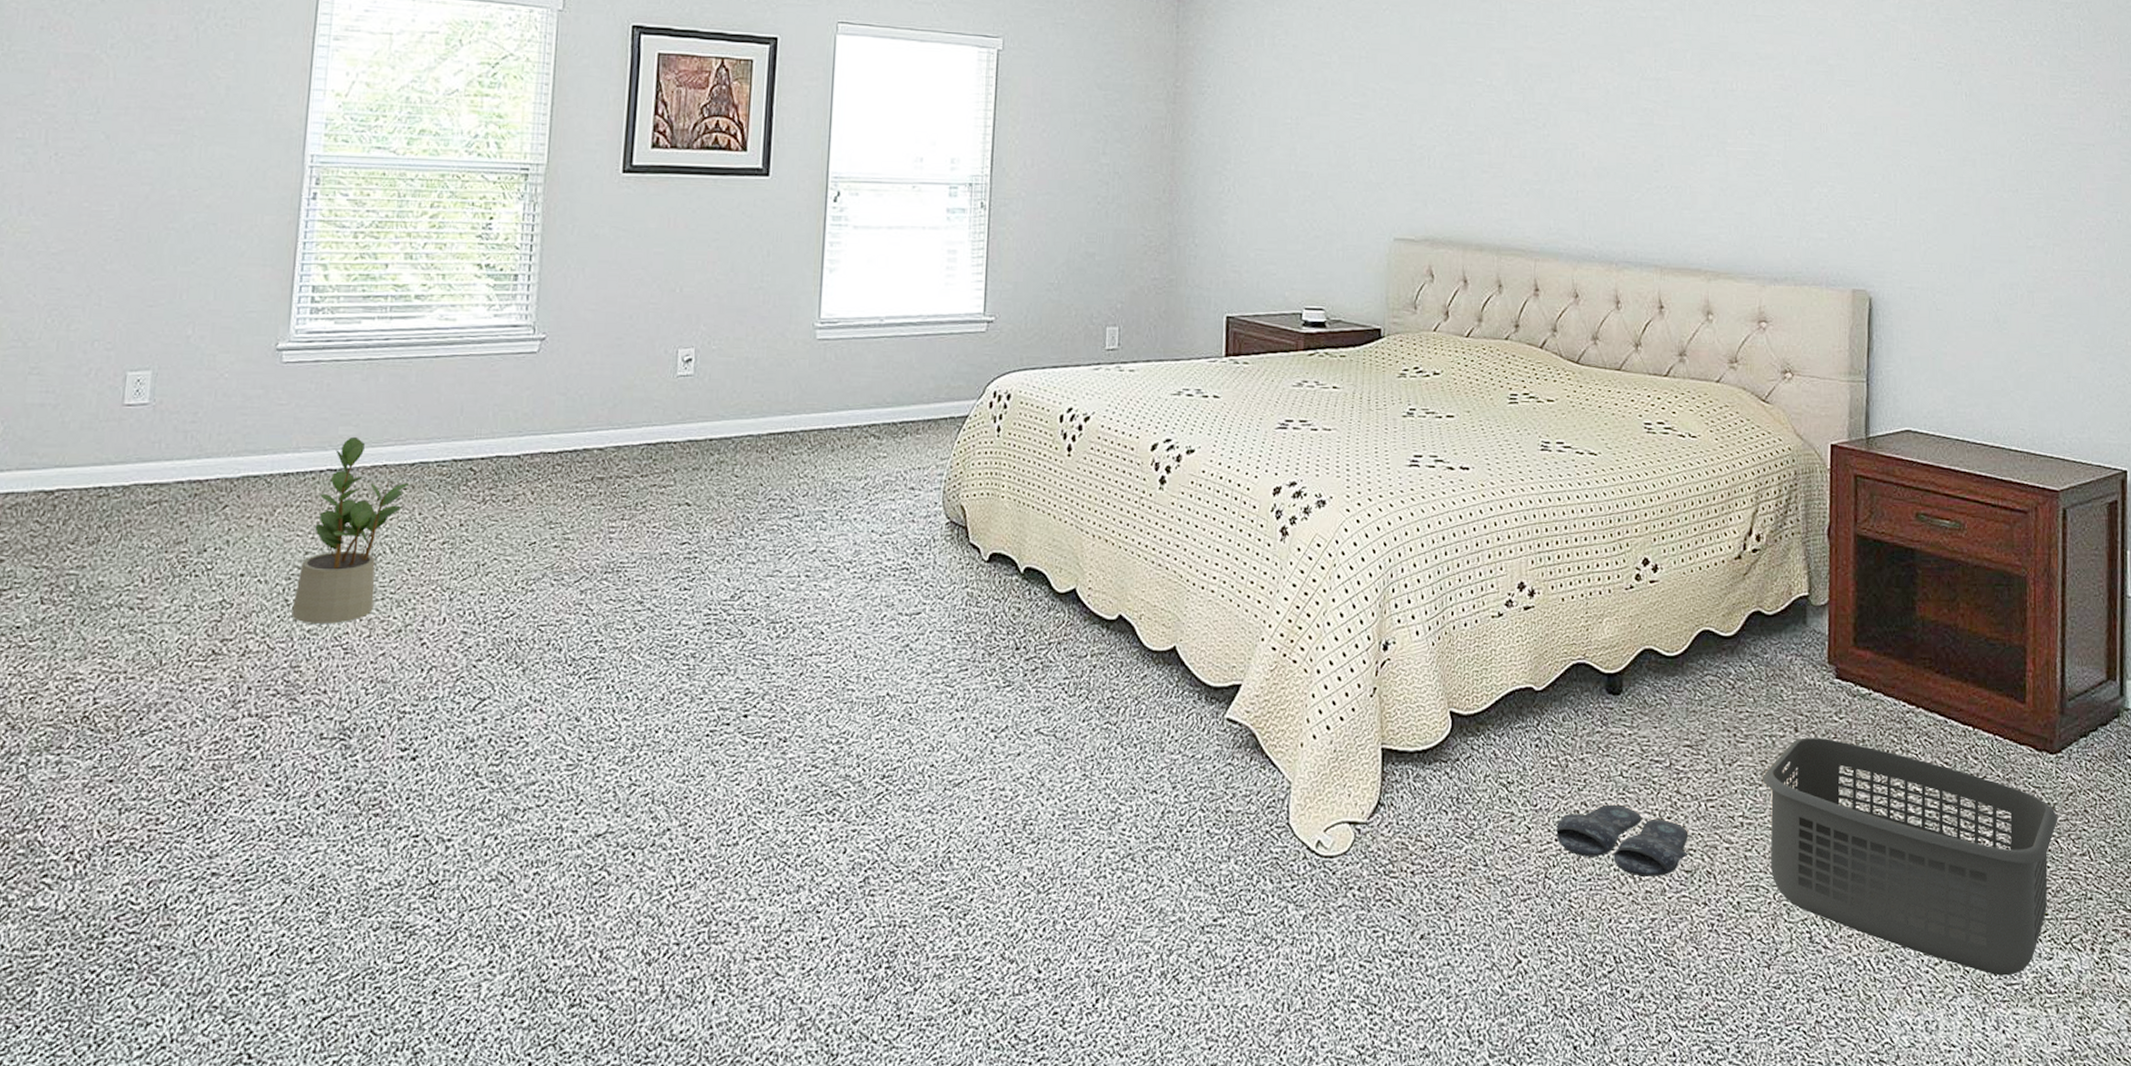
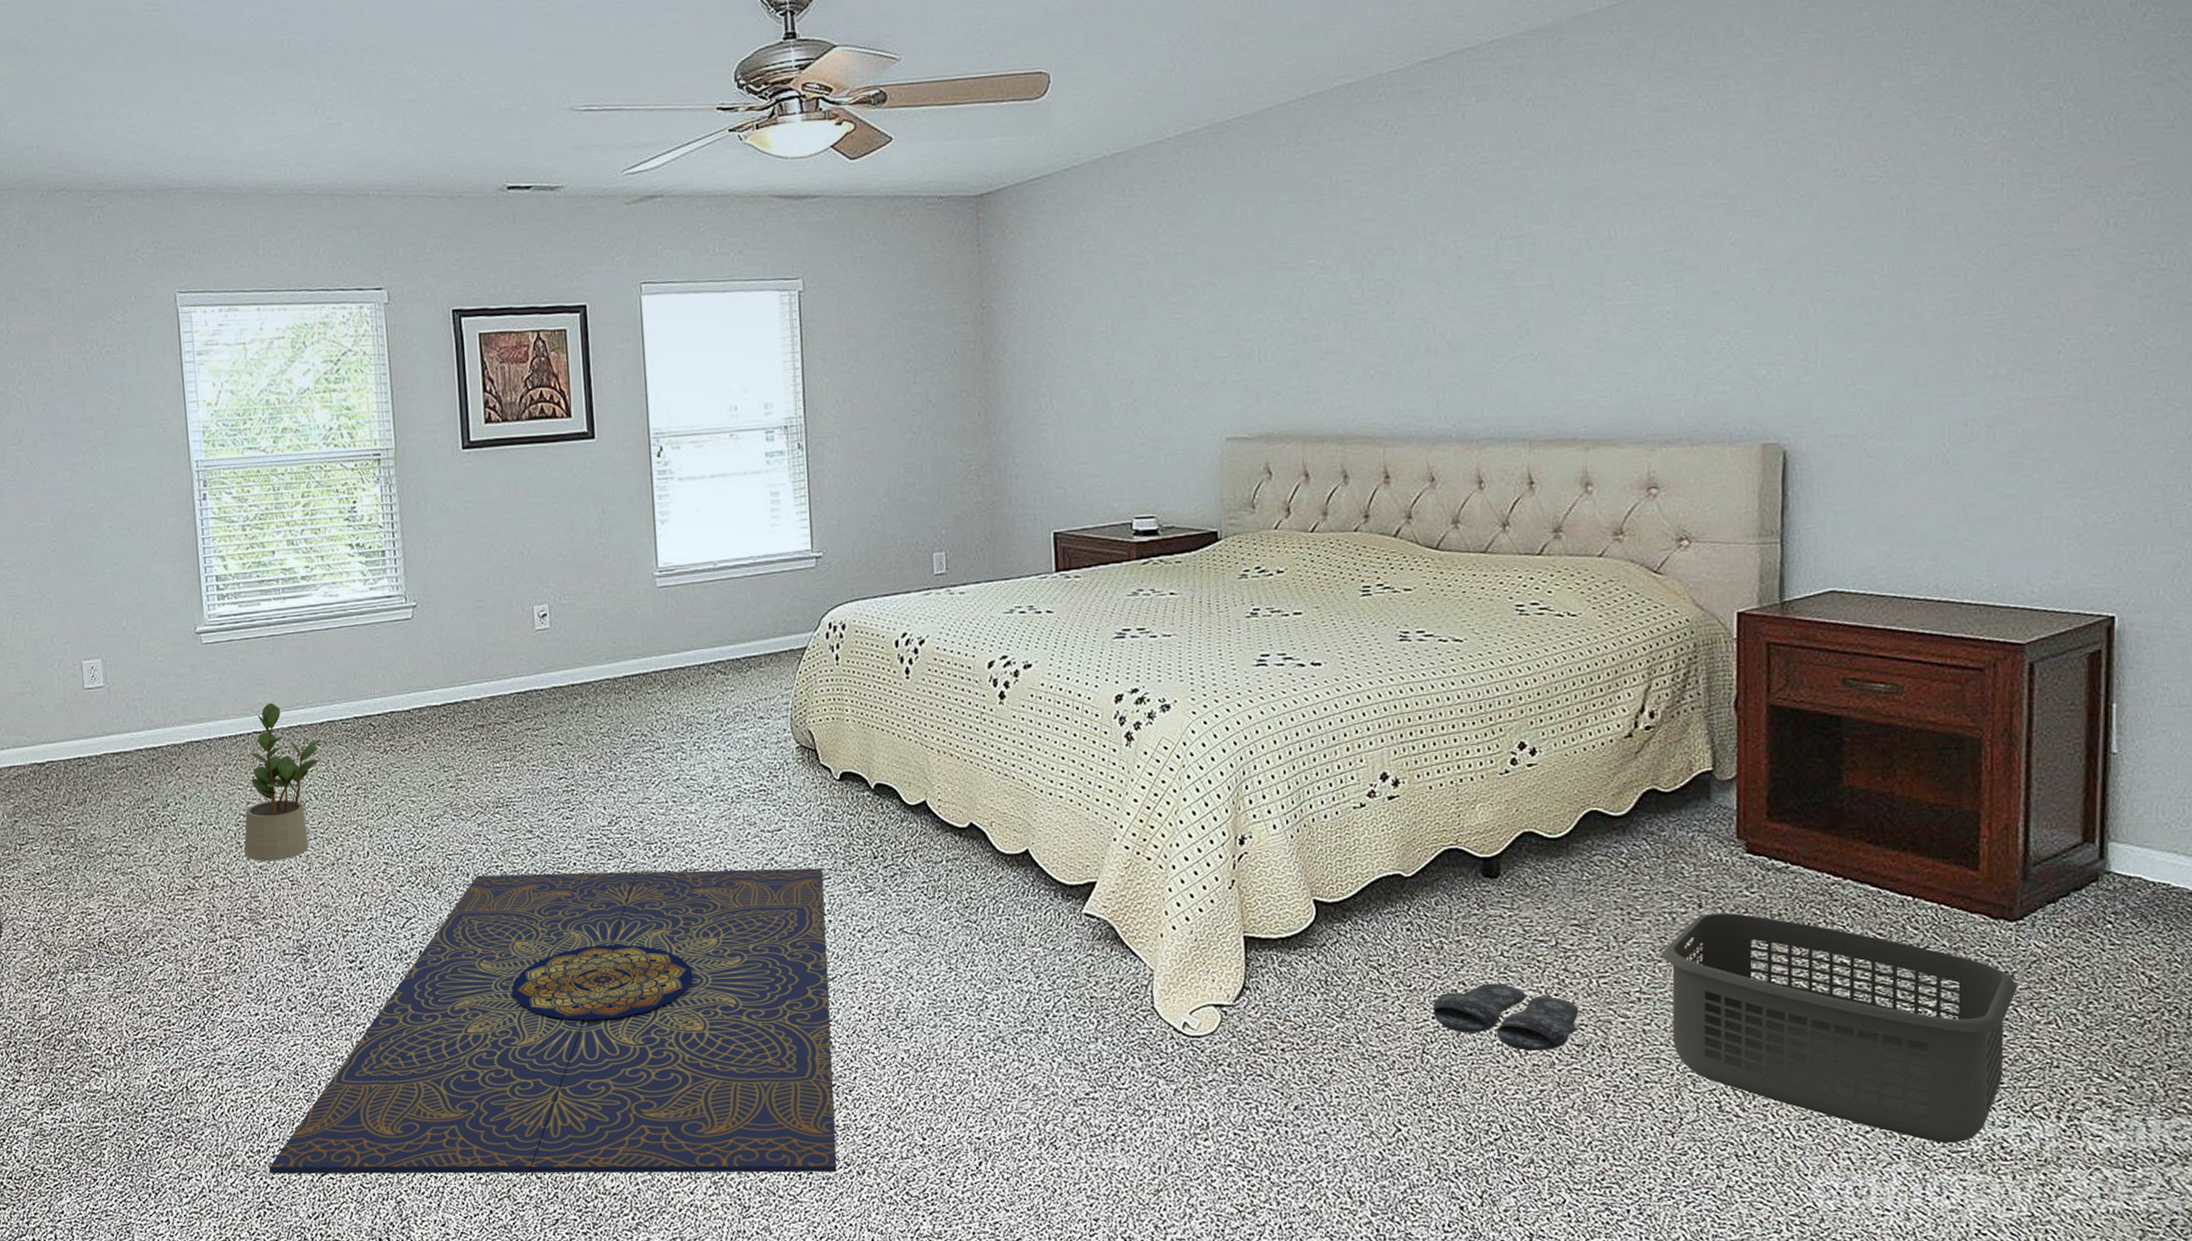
area rug: none [255,652,960,1018] -> present [269,868,837,1174]

